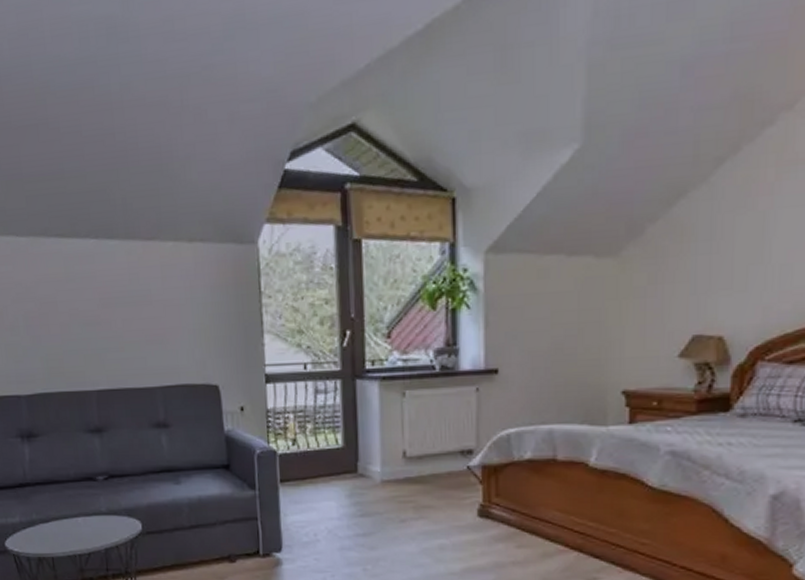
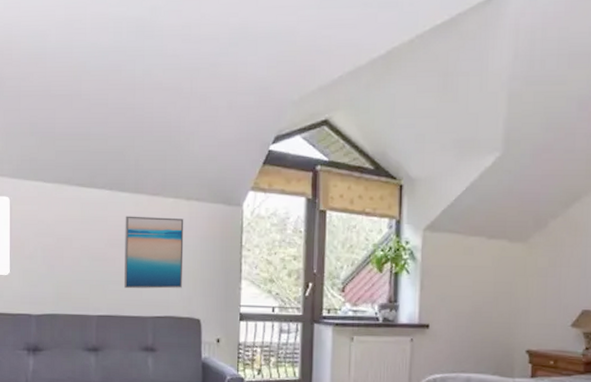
wall art: none [117,265,193,356] -> present [123,216,184,289]

